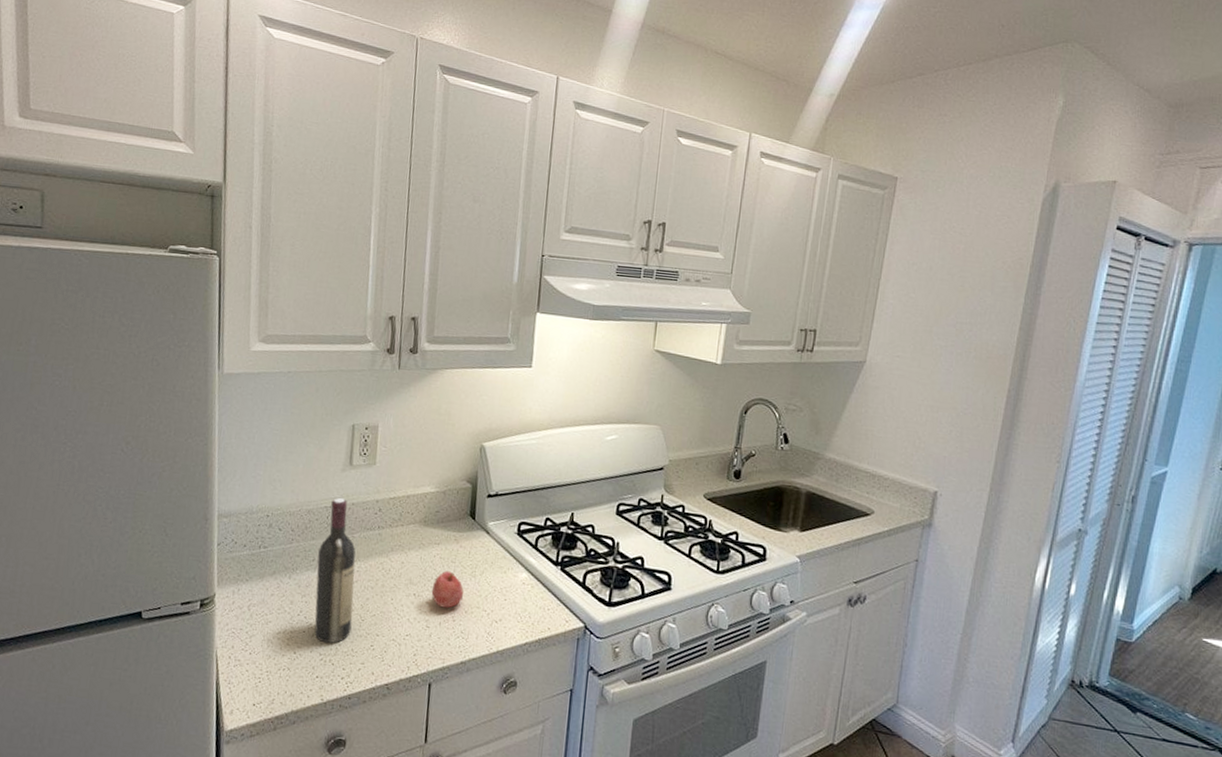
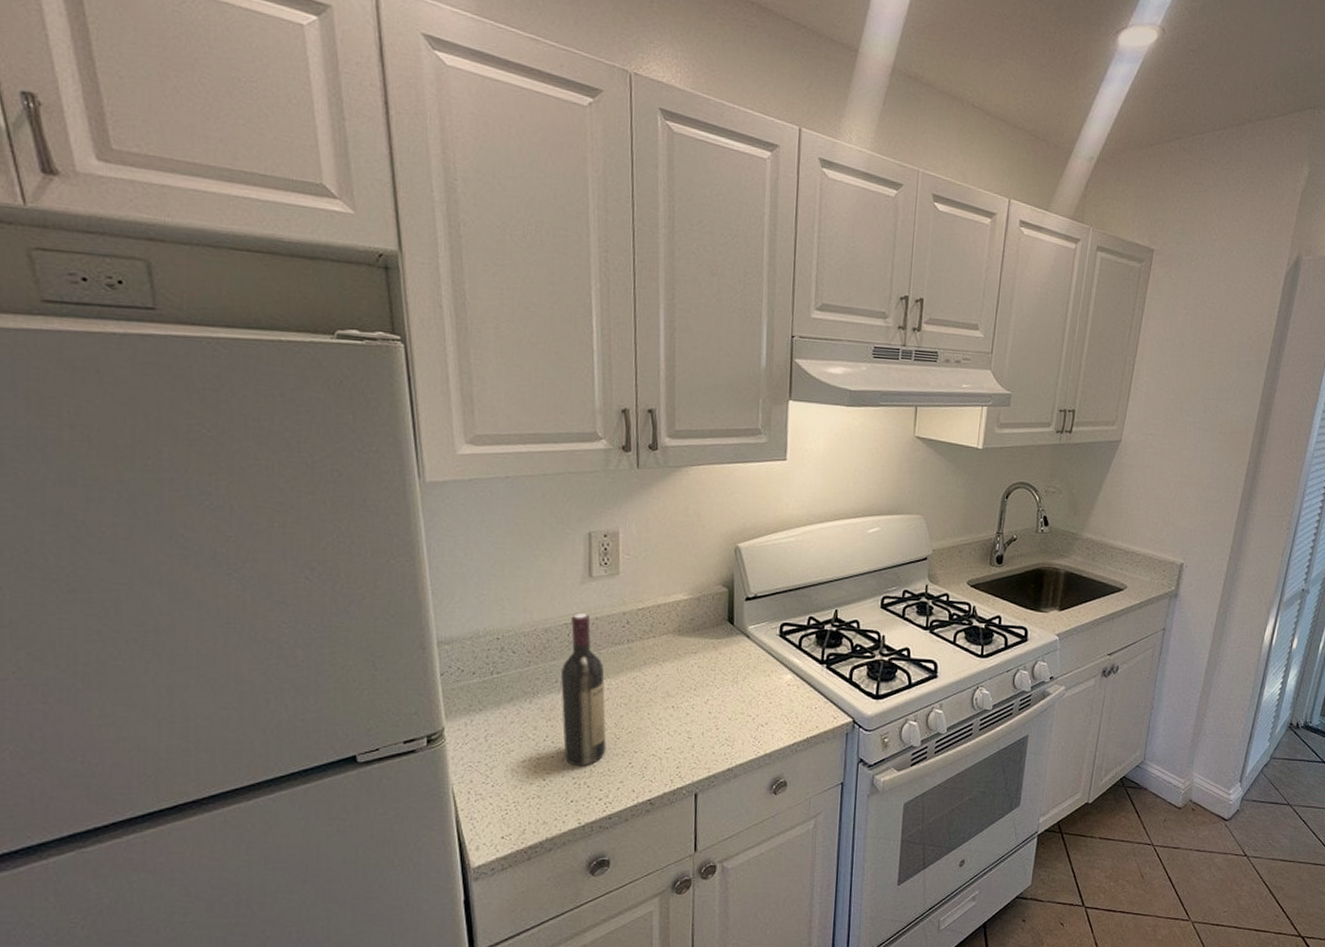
apple: present [431,570,464,608] -> none [691,679,727,717]

